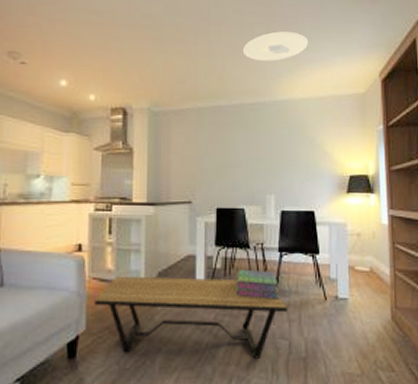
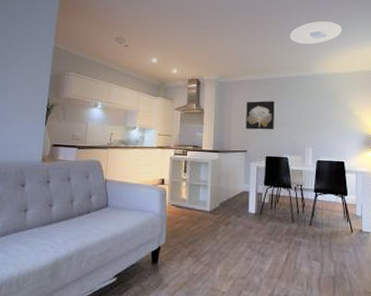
coffee table: present [95,276,287,359] -> none [172,204,320,275]
wall art: none [189,135,226,174] -> present [246,101,275,130]
stack of books: present [235,269,280,299] -> none [279,204,315,229]

